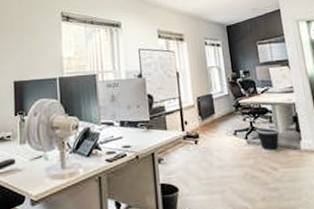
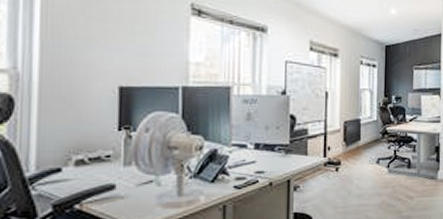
wastebasket: present [255,127,280,153] -> none [398,156,421,182]

